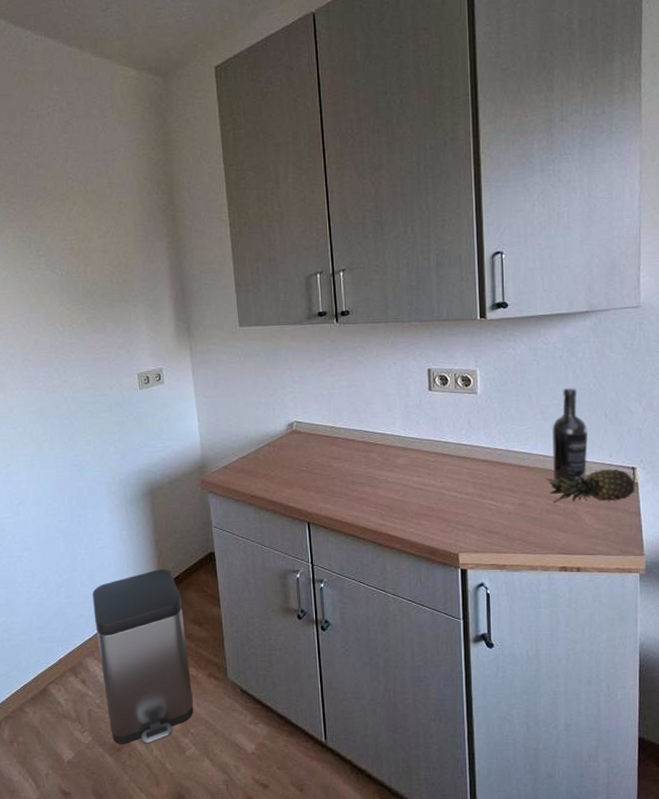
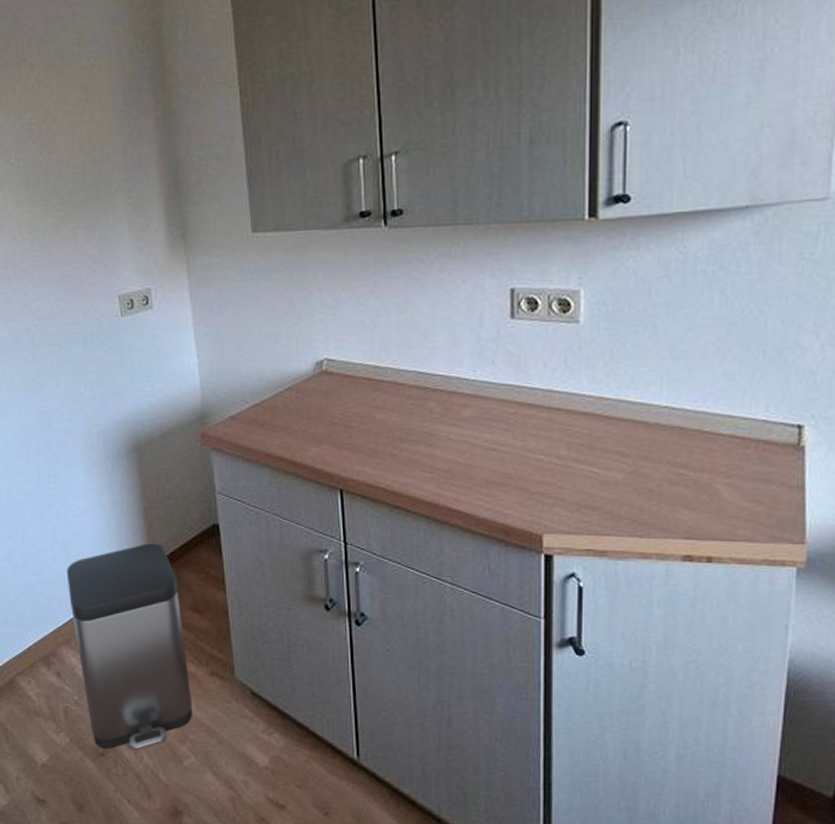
fruit: present [547,468,635,503] -> none [672,426,800,472]
wine bottle: present [552,387,588,483] -> none [682,314,737,445]

